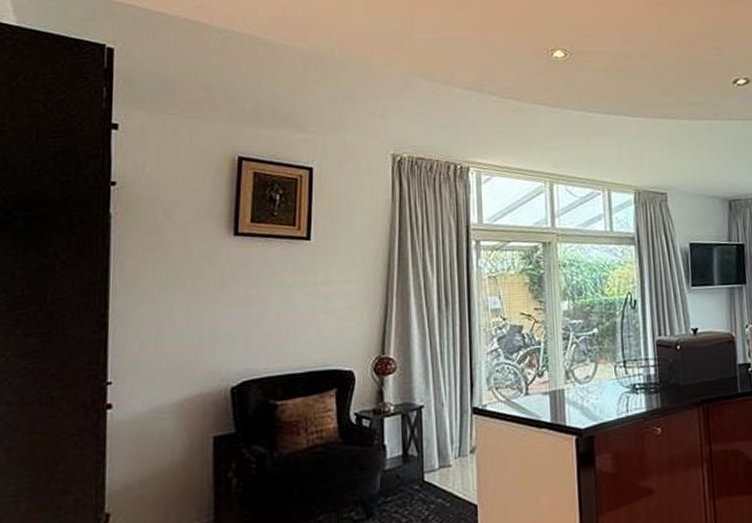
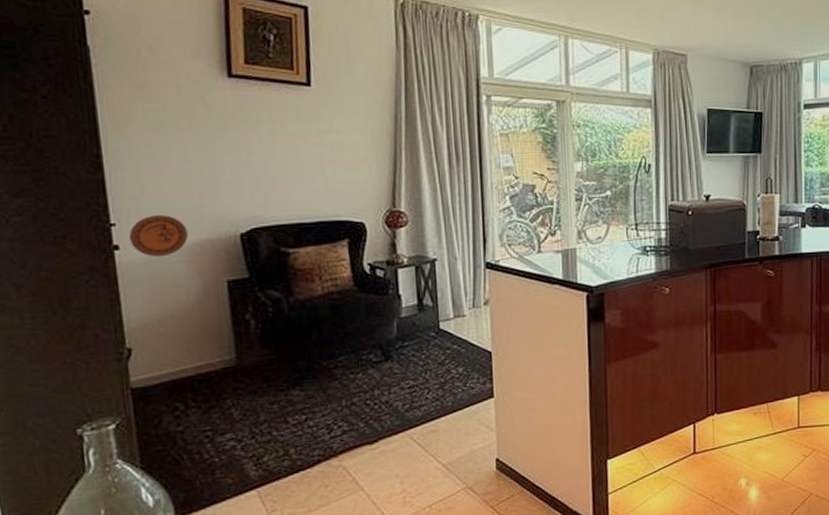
decorative plate: none [122,371,180,415] -> present [128,215,189,257]

